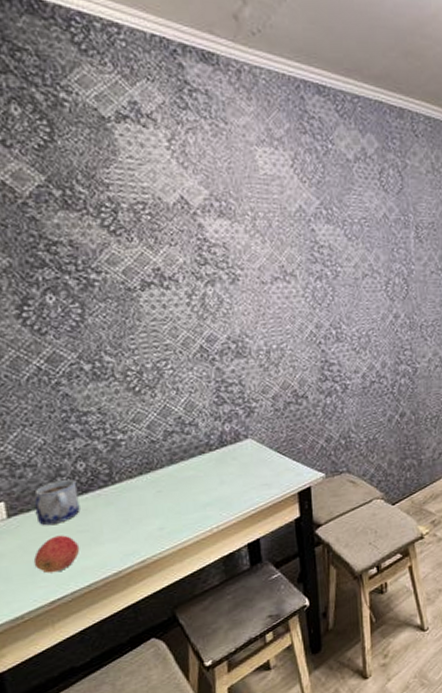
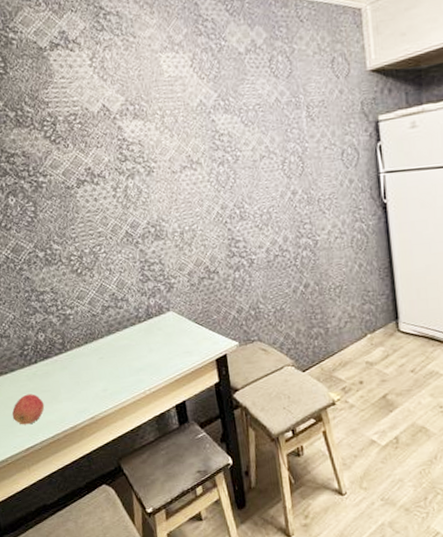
mug: present [34,480,80,526] -> none [9,348,43,386]

